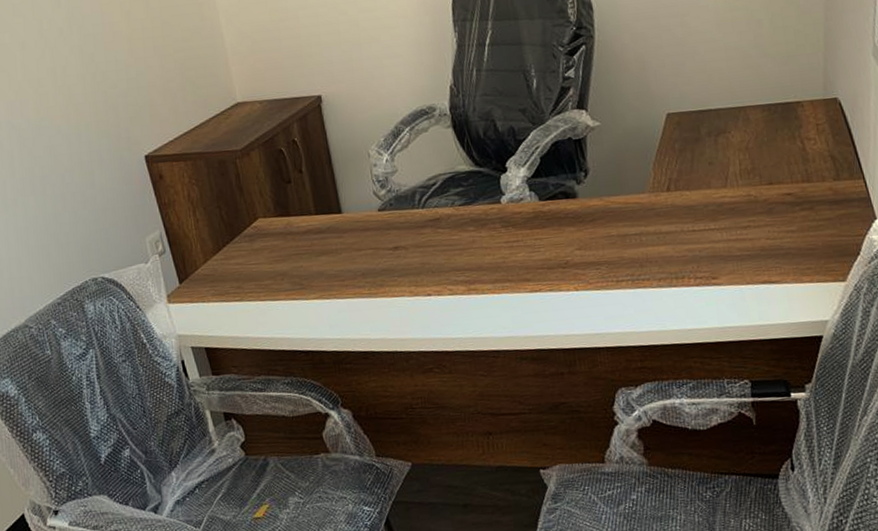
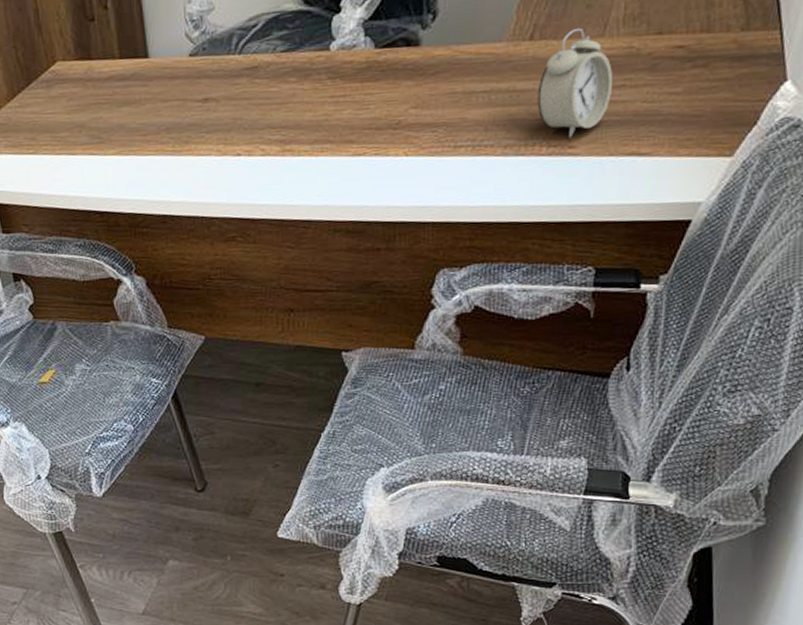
alarm clock: none [679,180,740,271] -> present [537,27,612,138]

